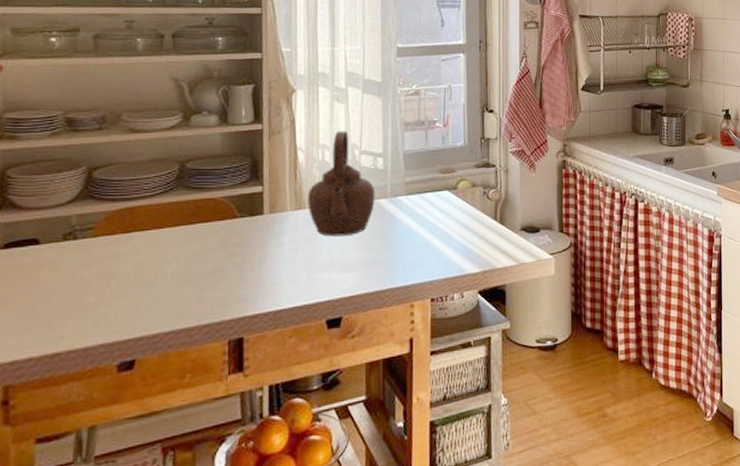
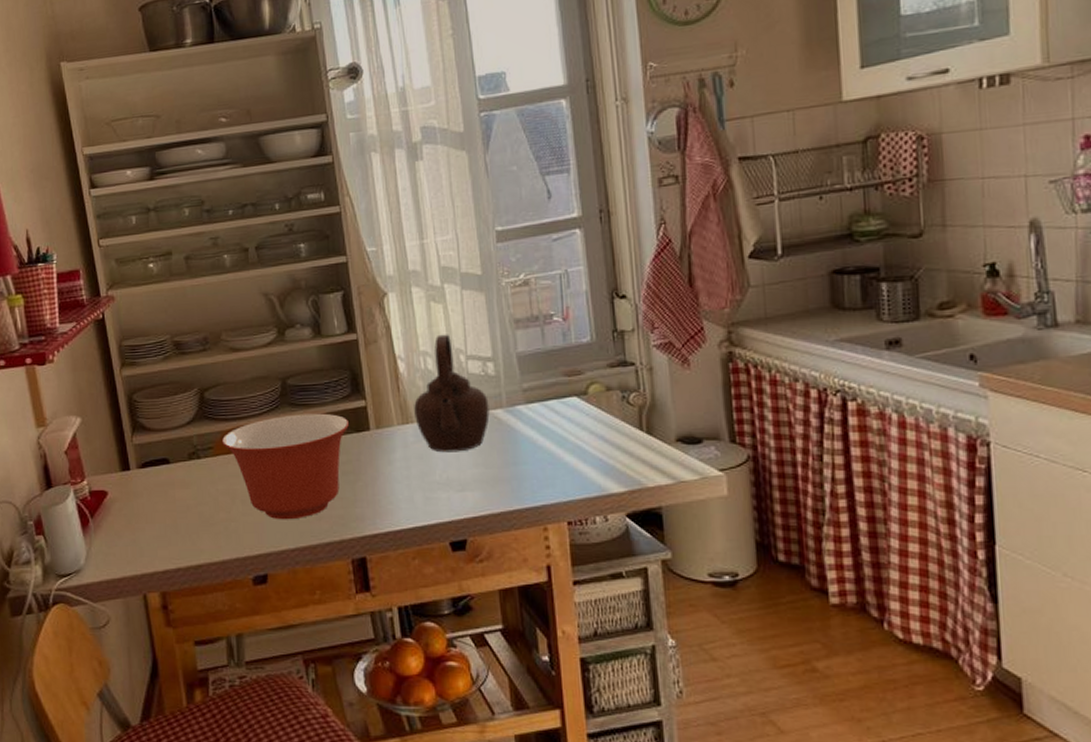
mixing bowl: none [104,197,245,303] -> present [221,413,350,520]

